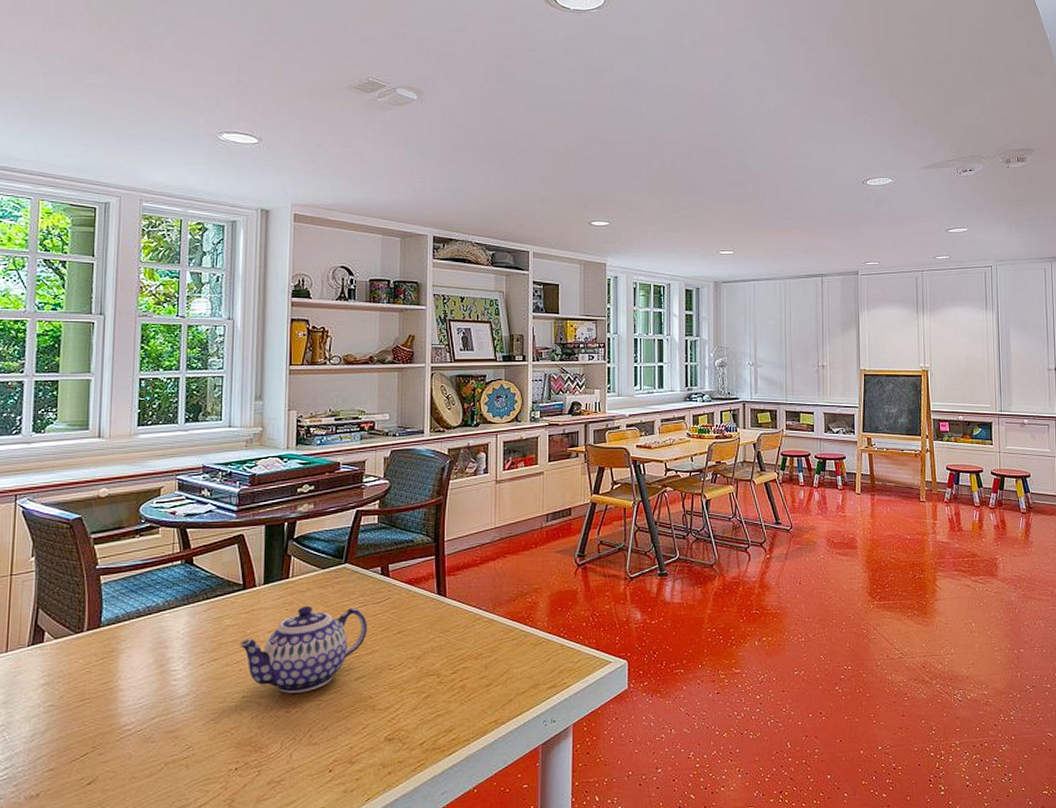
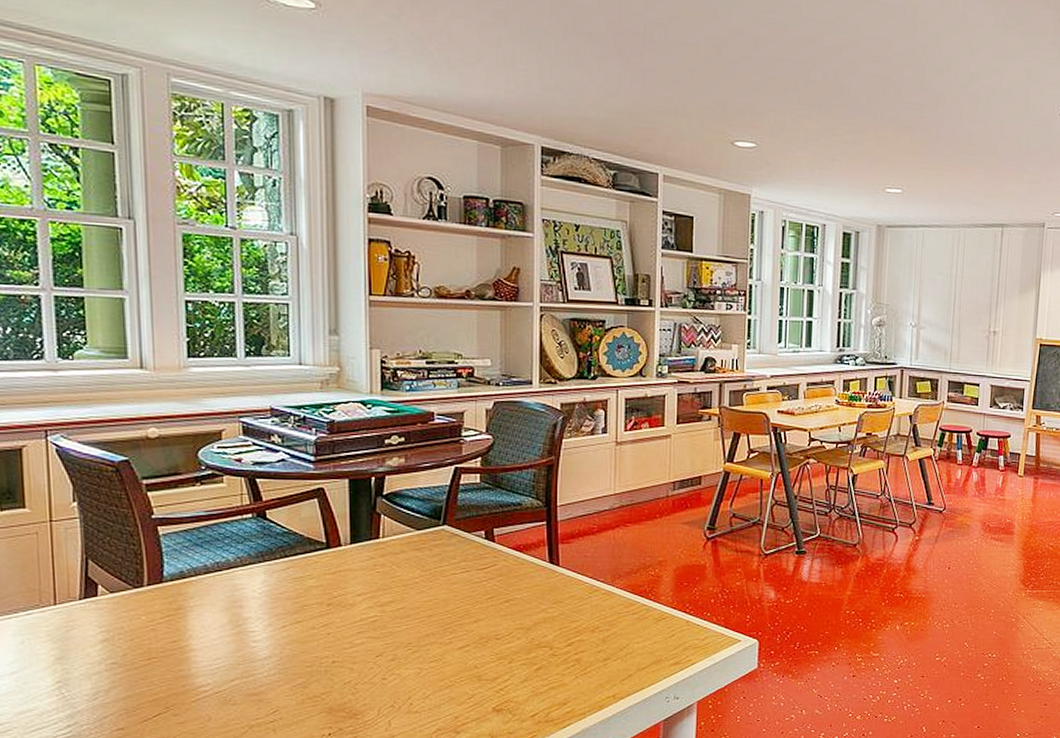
teapot: present [238,605,368,693] -> none [324,569,471,660]

